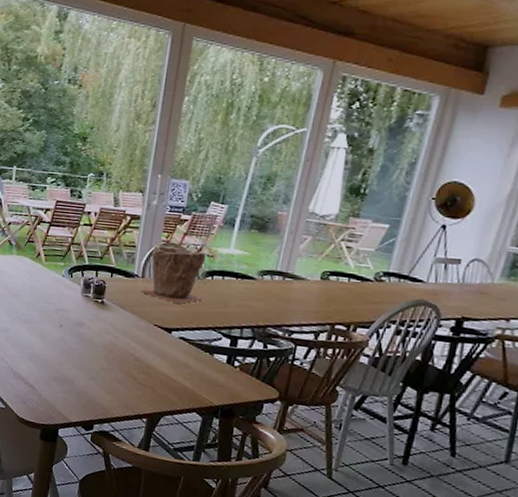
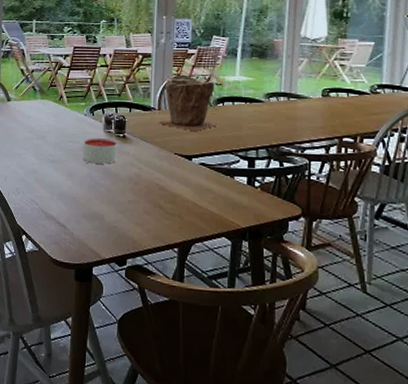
candle: none [57,300,95,329] -> present [83,138,118,164]

